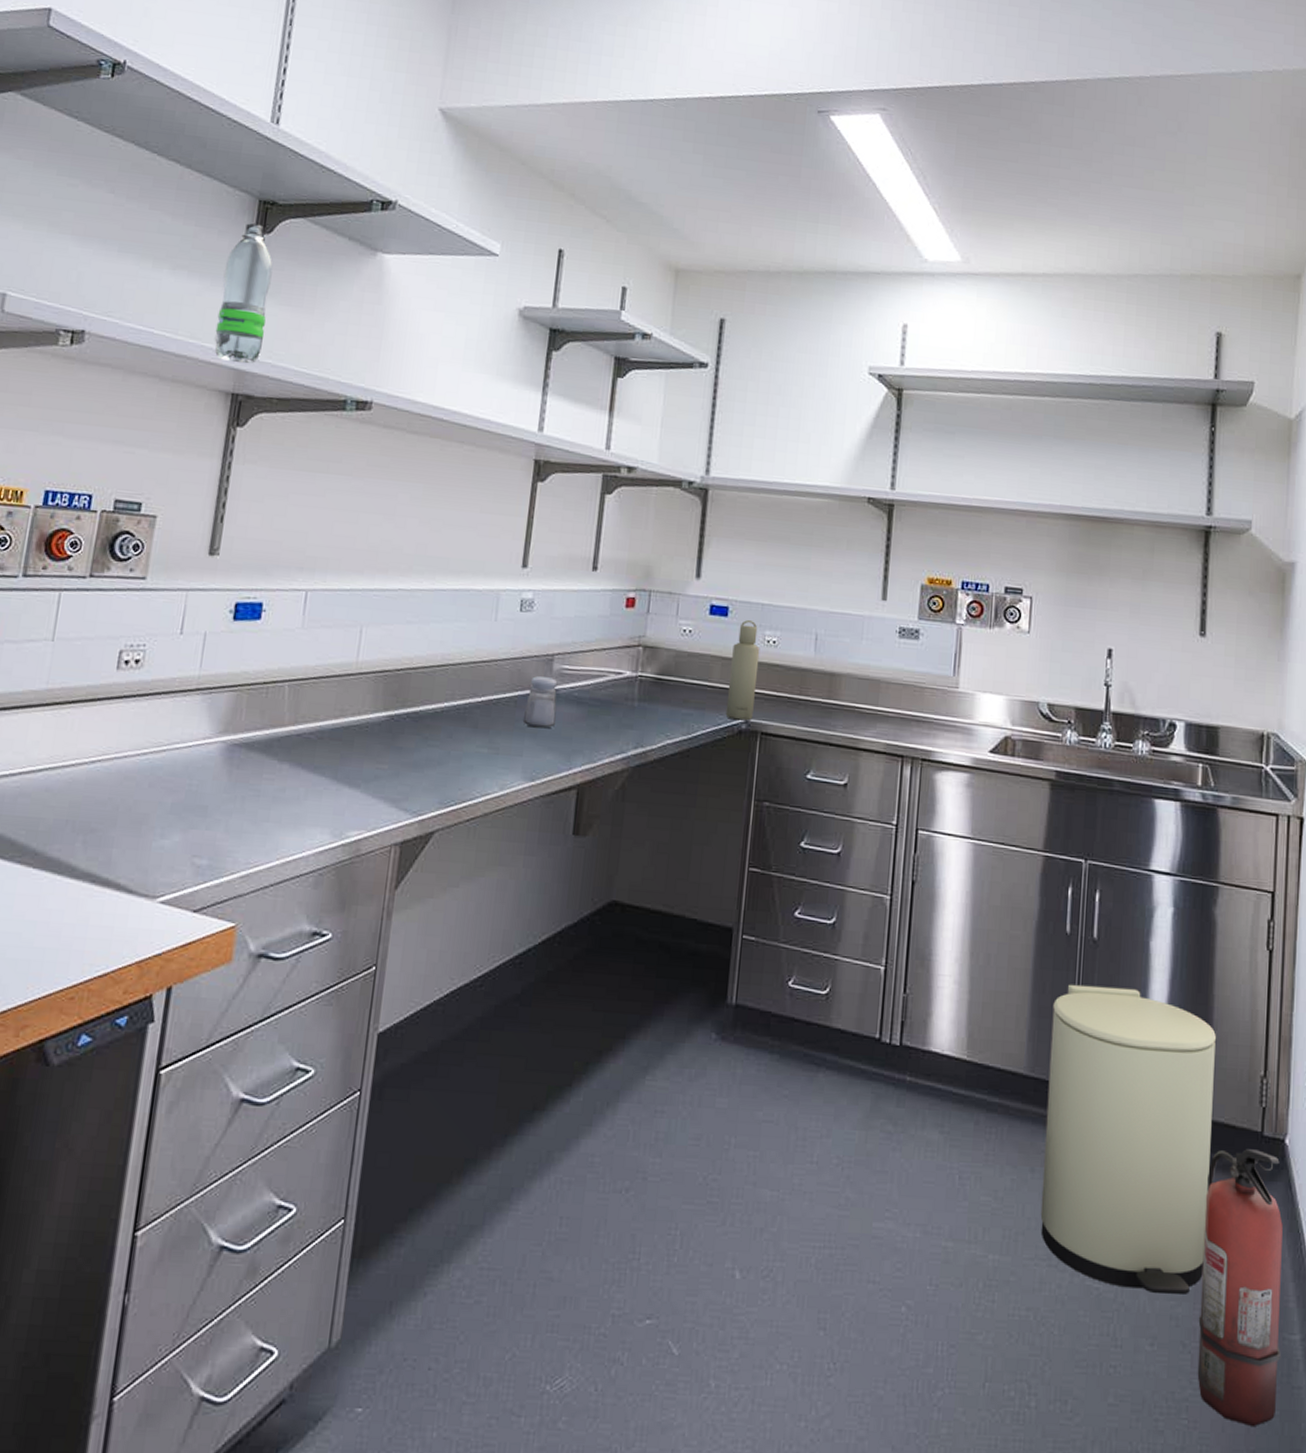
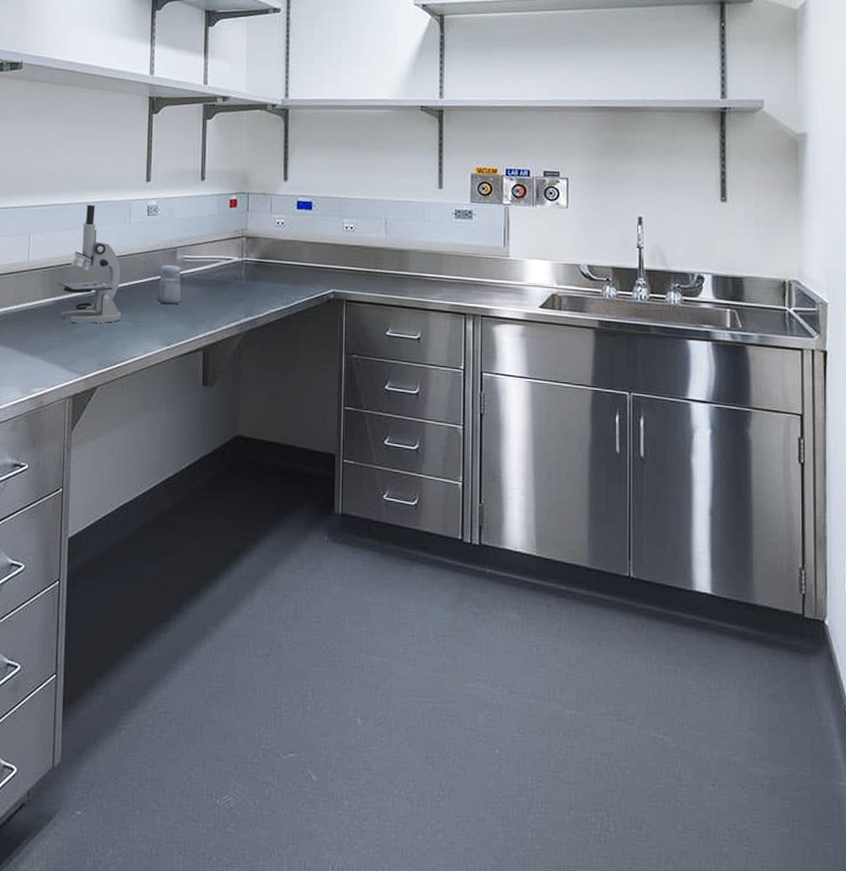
microscope: none [394,592,479,748] -> present [59,205,122,324]
bottle: present [725,620,760,721] -> none [316,212,340,292]
pedal bin: present [1040,984,1216,1294] -> none [608,494,757,746]
fire extinguisher: present [1197,1149,1283,1426] -> none [754,628,831,854]

